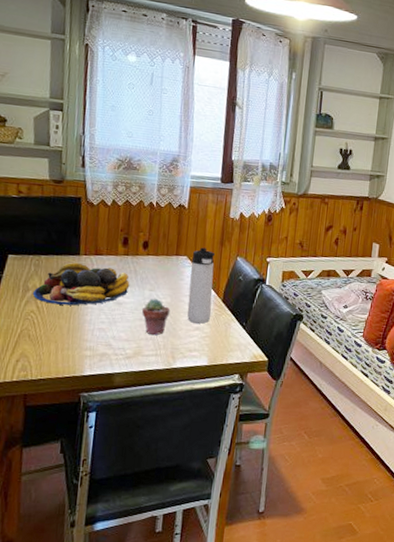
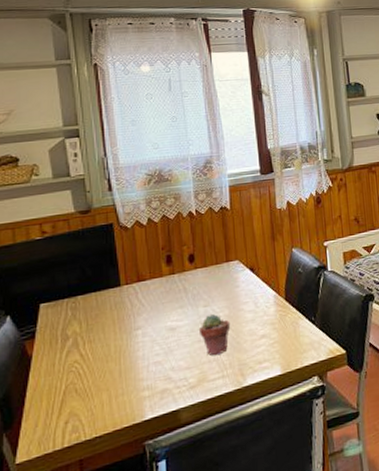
fruit bowl: present [32,262,130,306] -> none [73,292,181,348]
thermos bottle: present [187,247,215,324] -> none [244,246,276,331]

